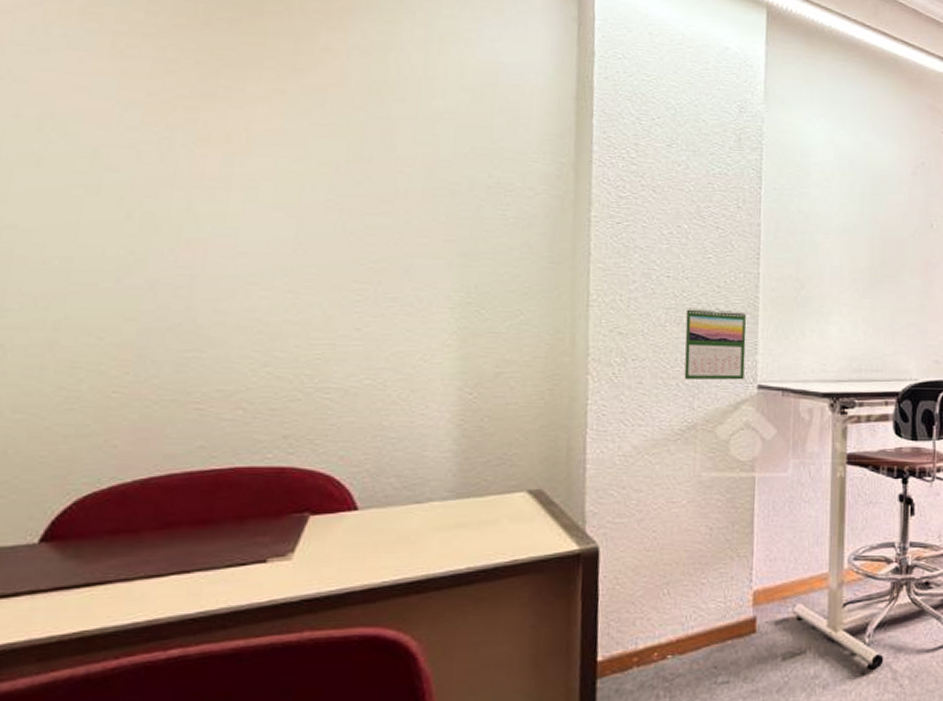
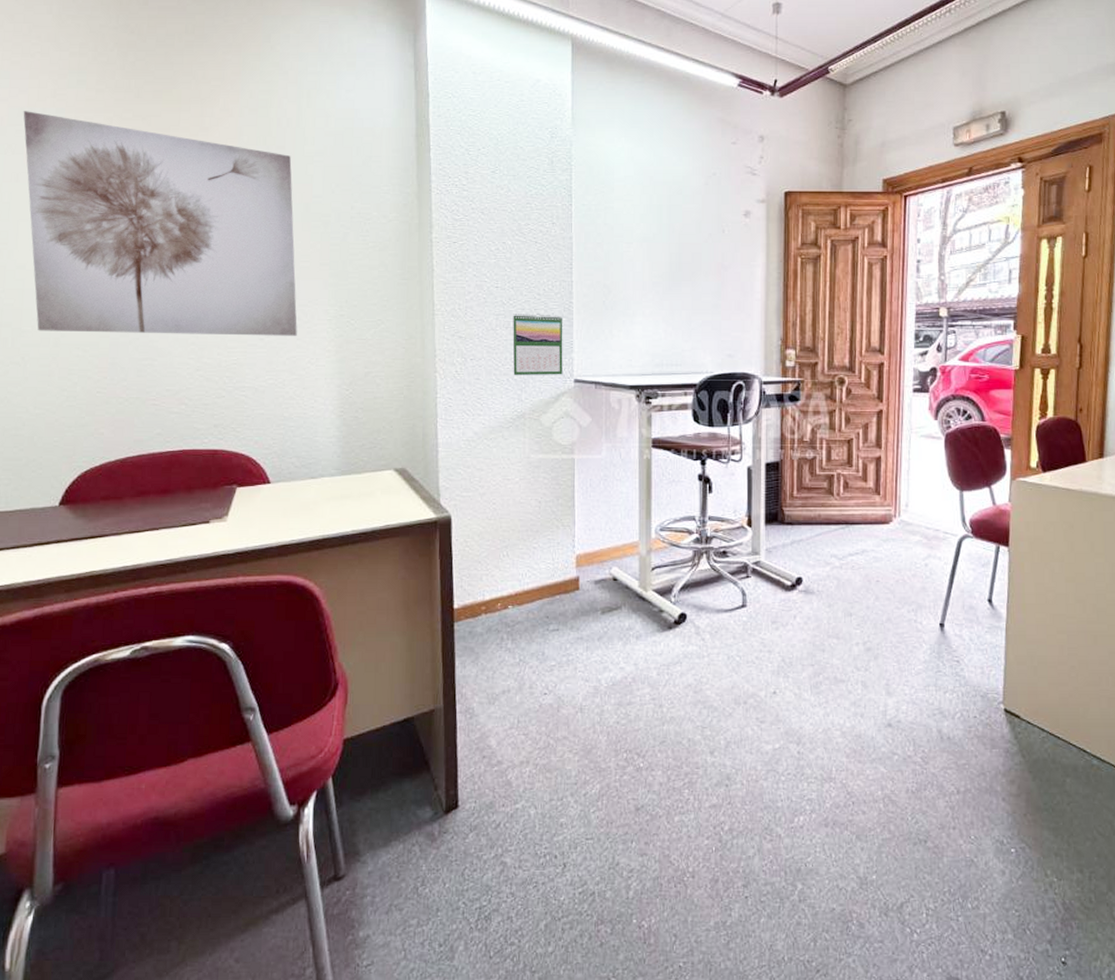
wall art: none [28,28,413,326] -> present [23,111,297,336]

